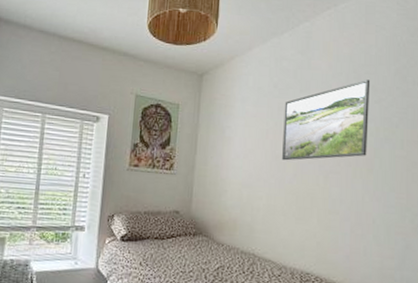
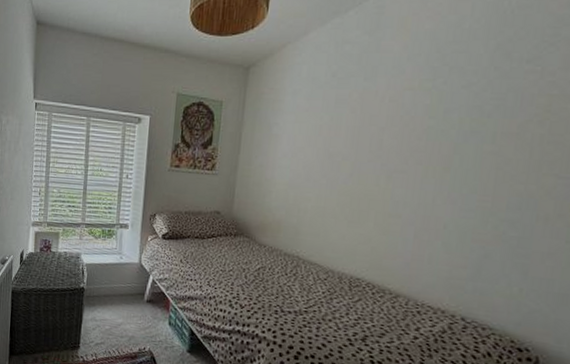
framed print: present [282,79,371,161] -> none [337,60,459,159]

